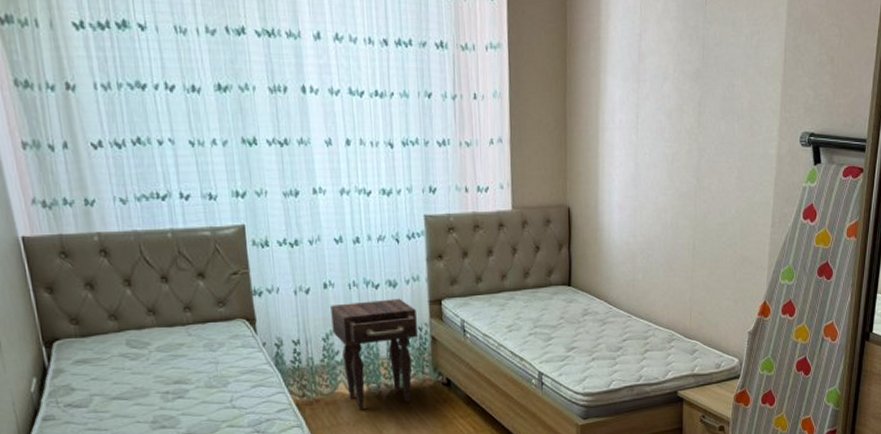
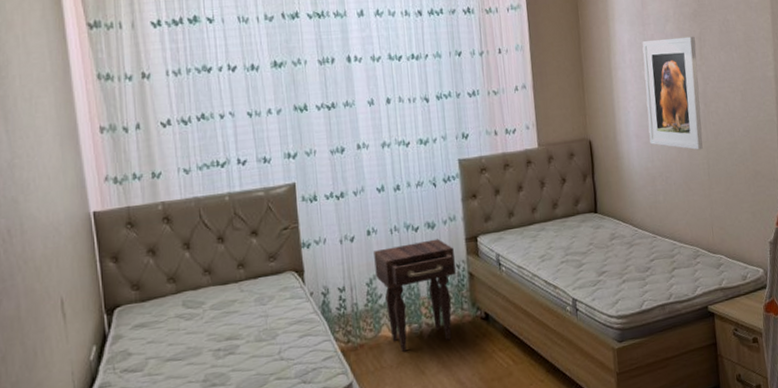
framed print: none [633,99,694,229] -> present [642,36,703,150]

